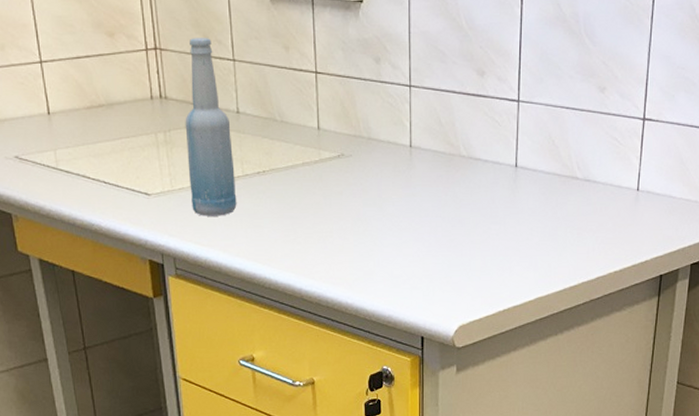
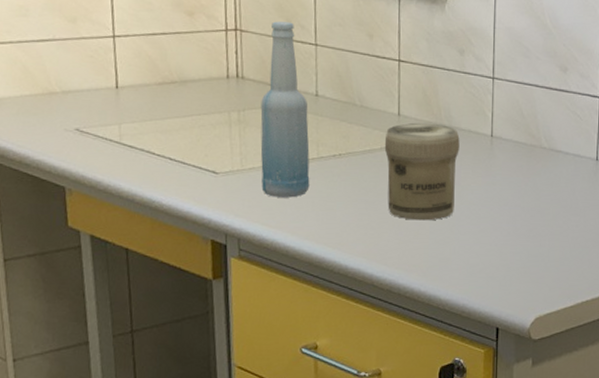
jar: none [306,136,379,234] -> present [384,122,460,221]

